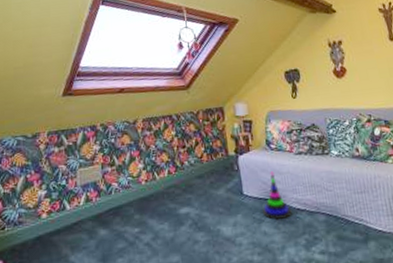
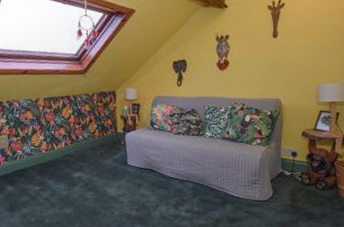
stacking toy: present [262,171,292,220] -> none [142,147,167,185]

